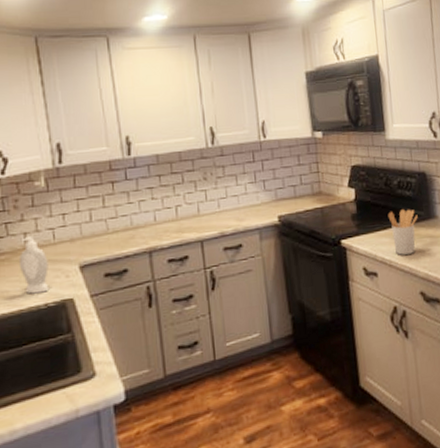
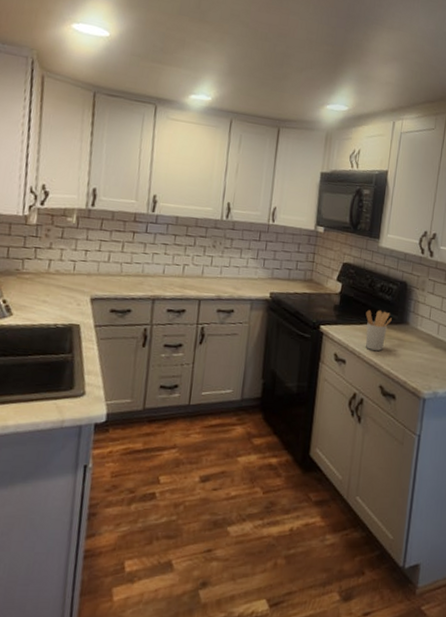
soap bottle: present [20,235,50,294] -> none [40,262,65,314]

